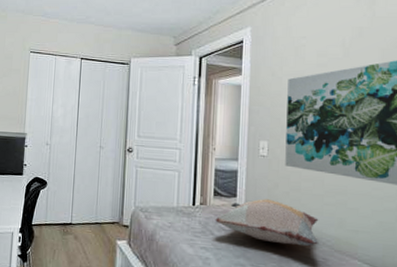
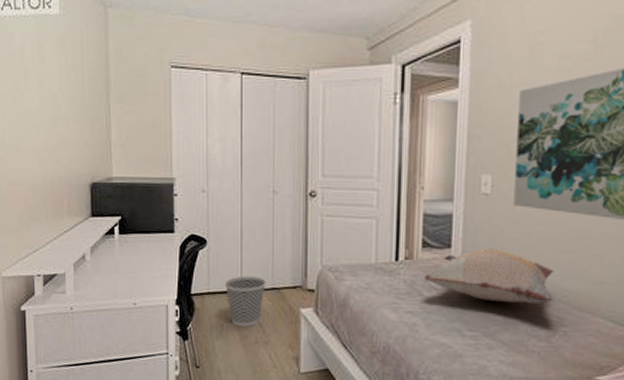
wastebasket: none [58,211,91,254] -> present [224,275,266,327]

